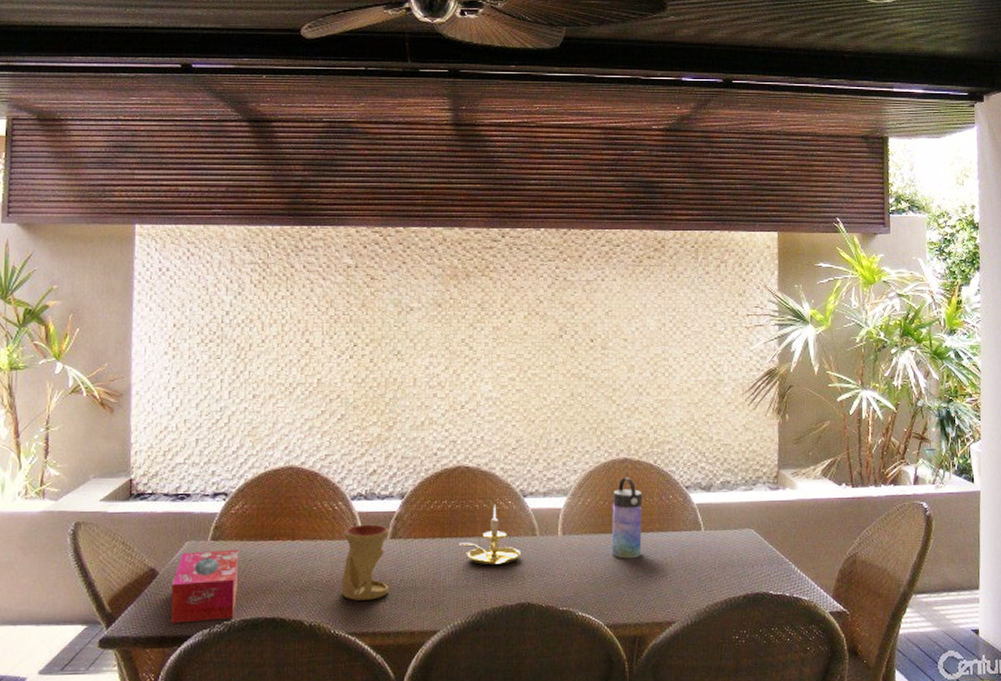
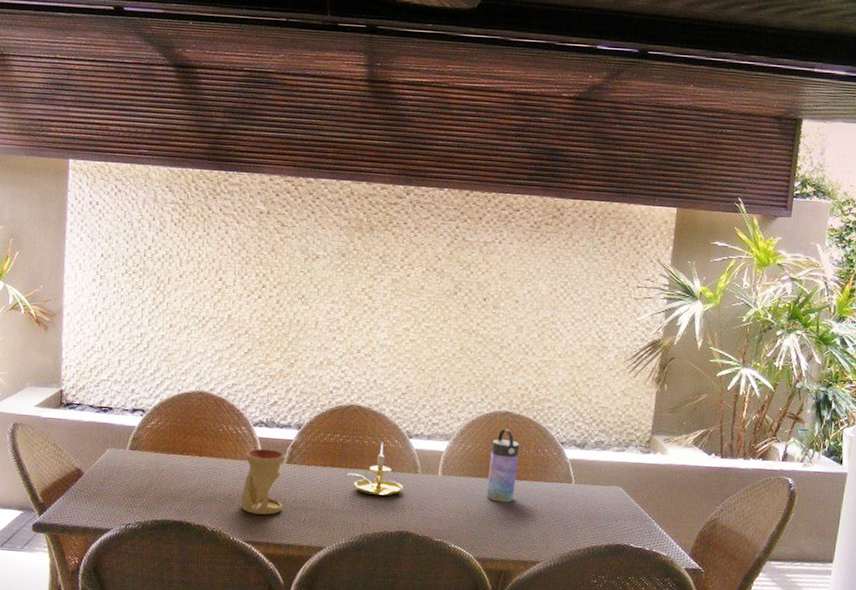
tissue box: present [171,549,239,624] -> none [93,458,153,518]

